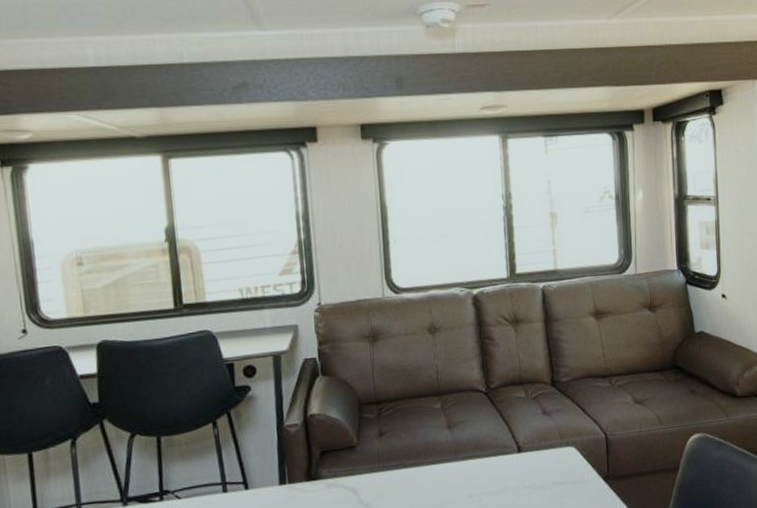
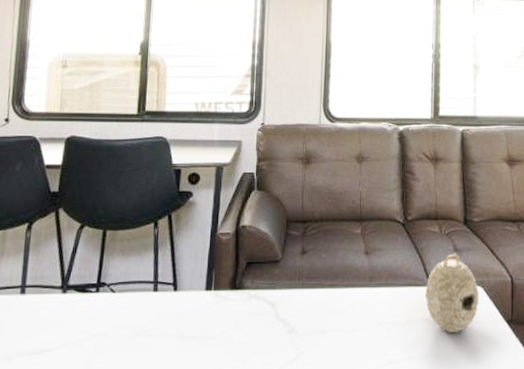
decorative ball: none [515,416,573,496] -> present [425,253,479,333]

